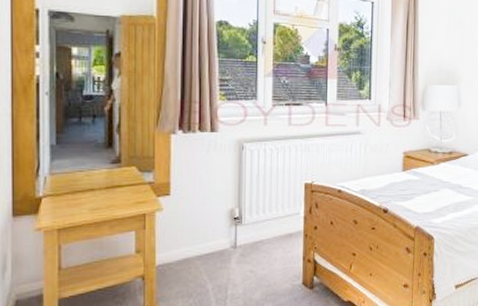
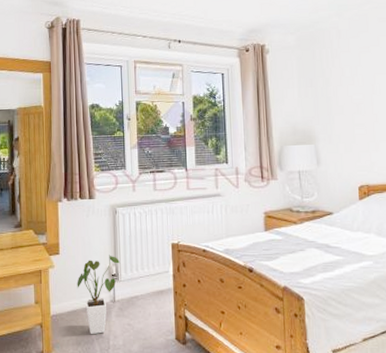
house plant: none [191,196,244,284] -> present [77,255,120,334]

